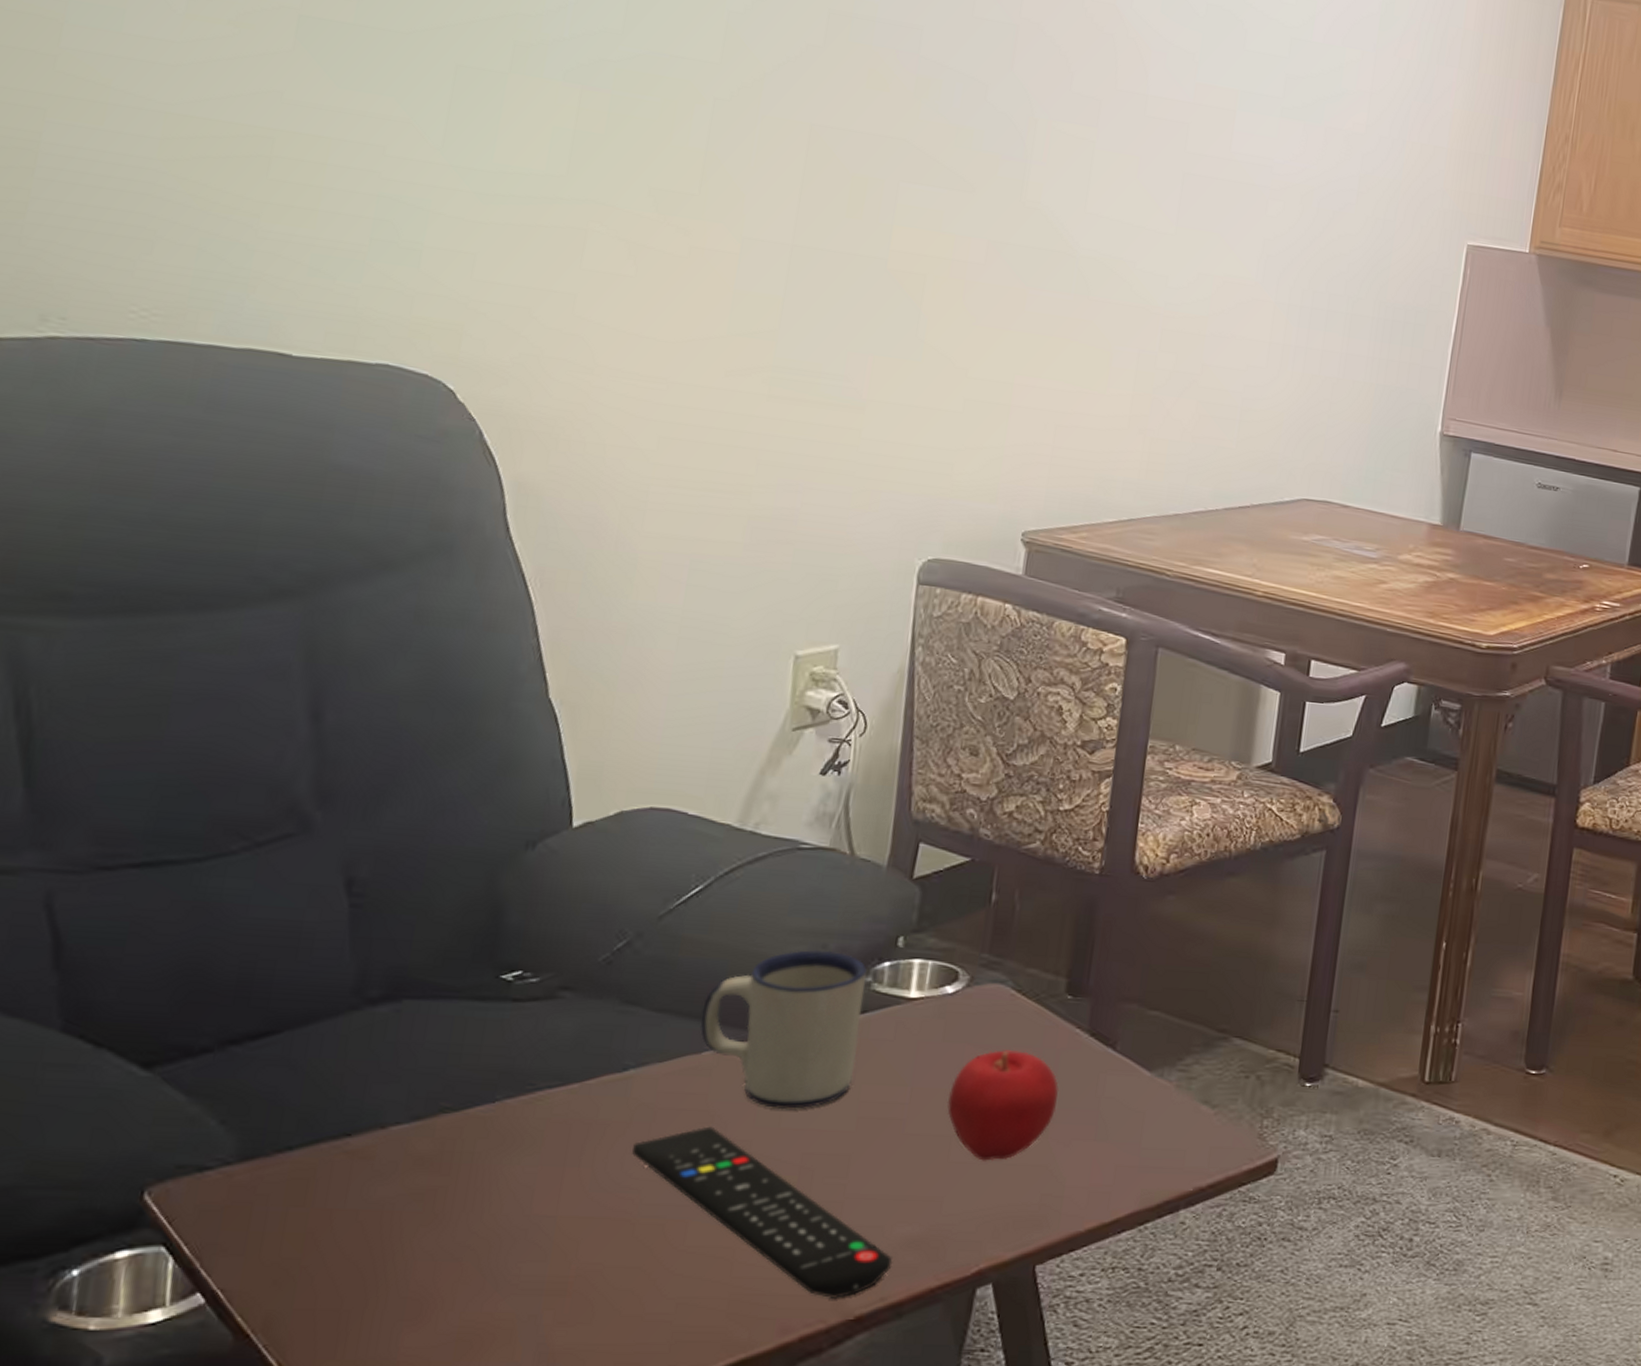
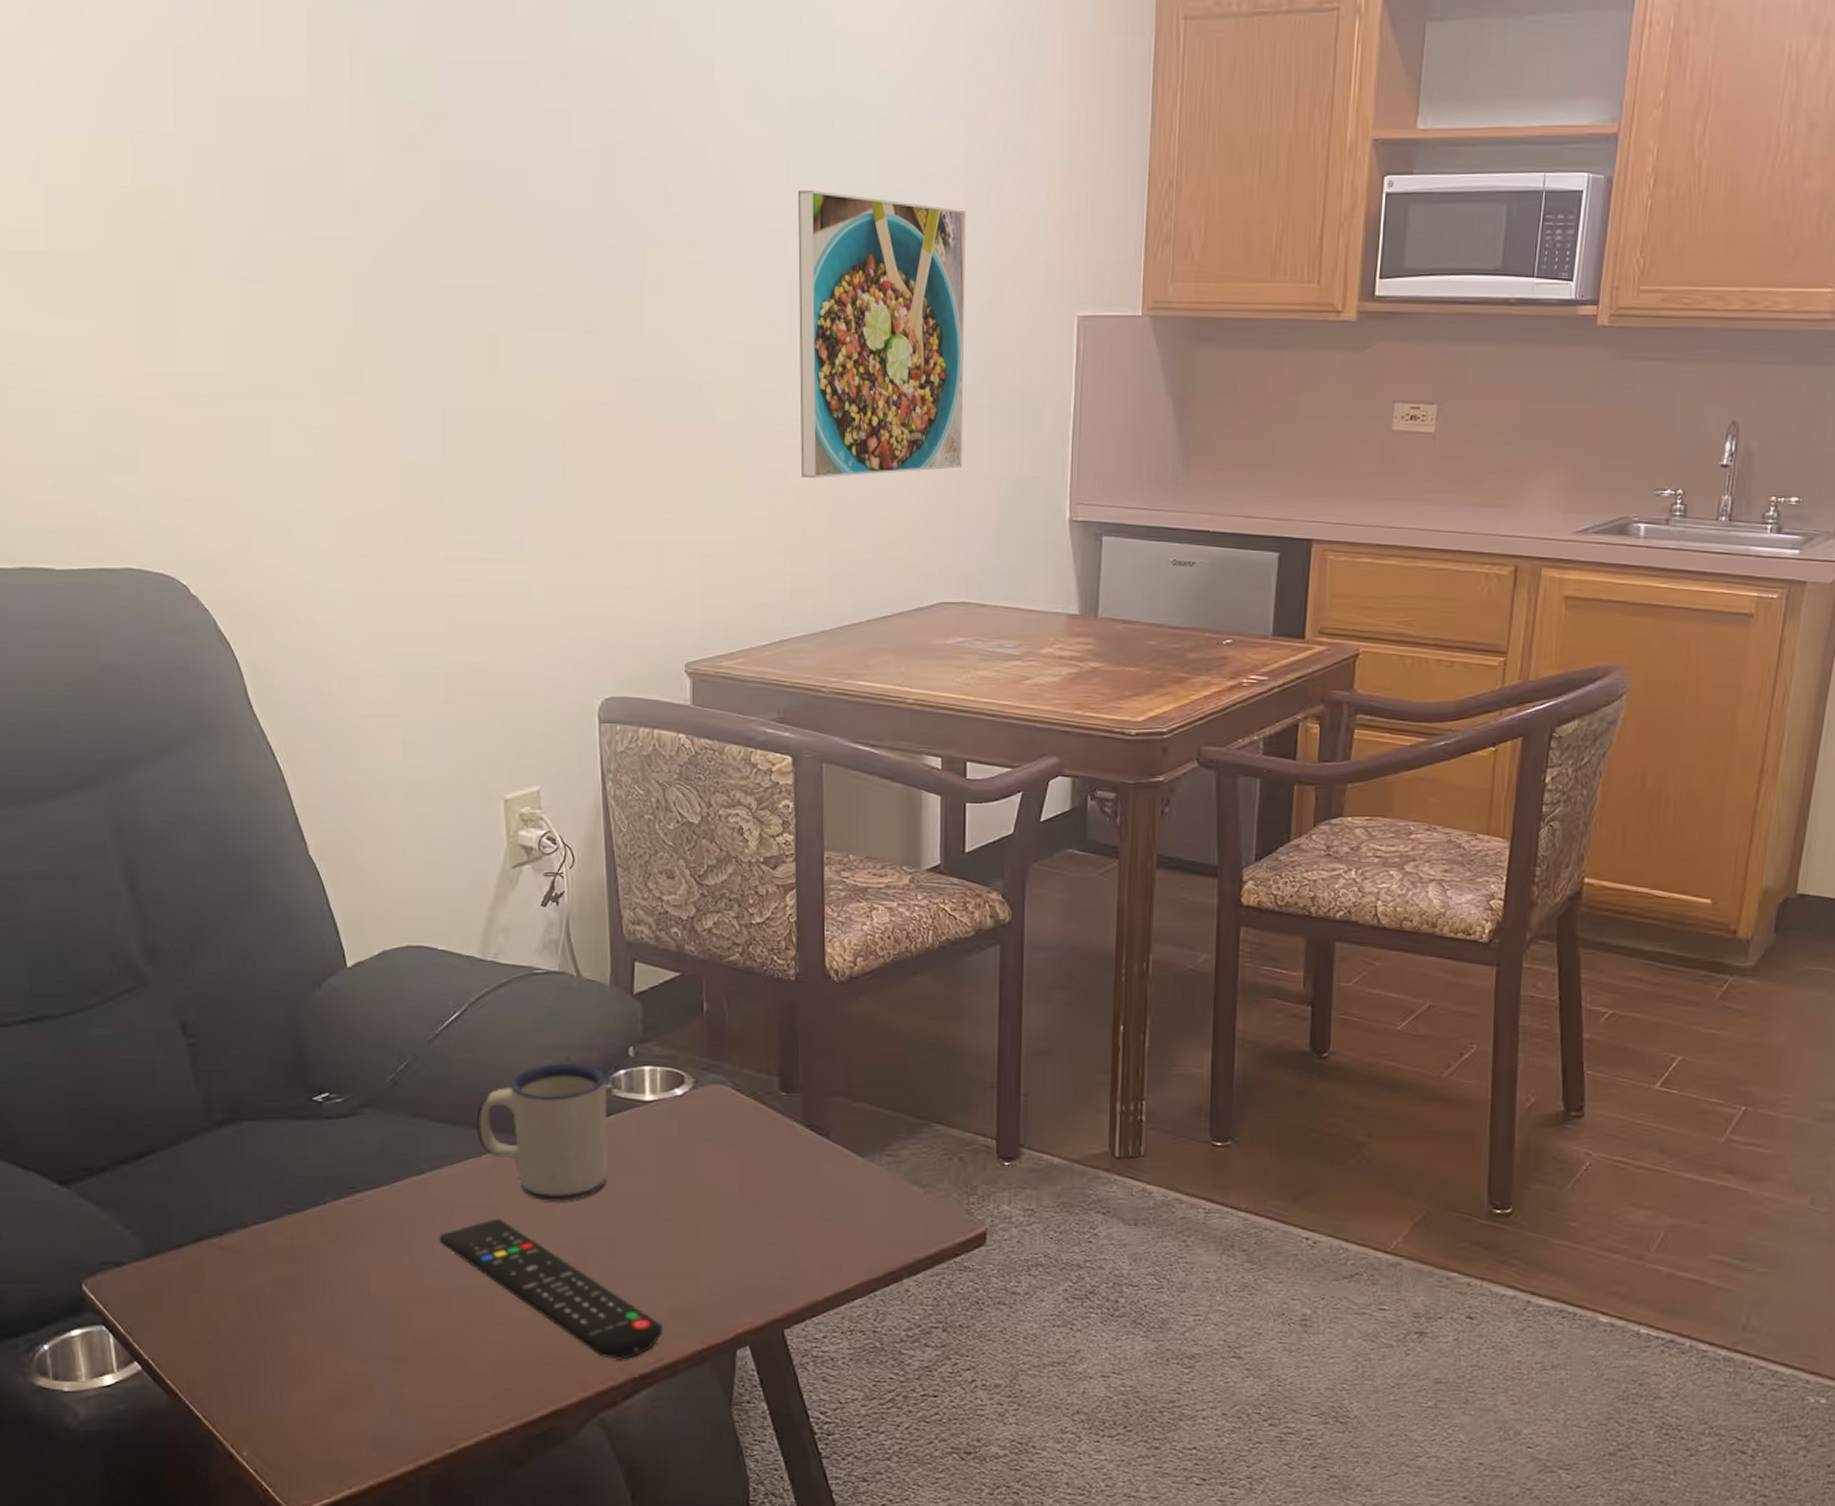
apple: present [947,1050,1059,1161] -> none [690,1143,785,1241]
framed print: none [1172,90,1369,371] -> present [797,189,966,479]

